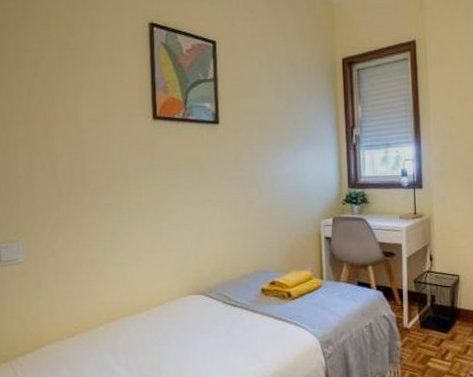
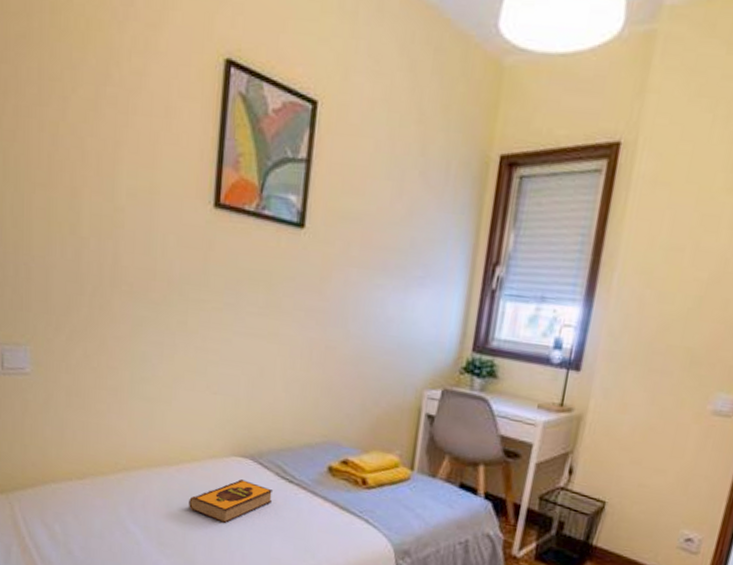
hardback book: none [159,312,224,349] -> present [189,479,274,523]

